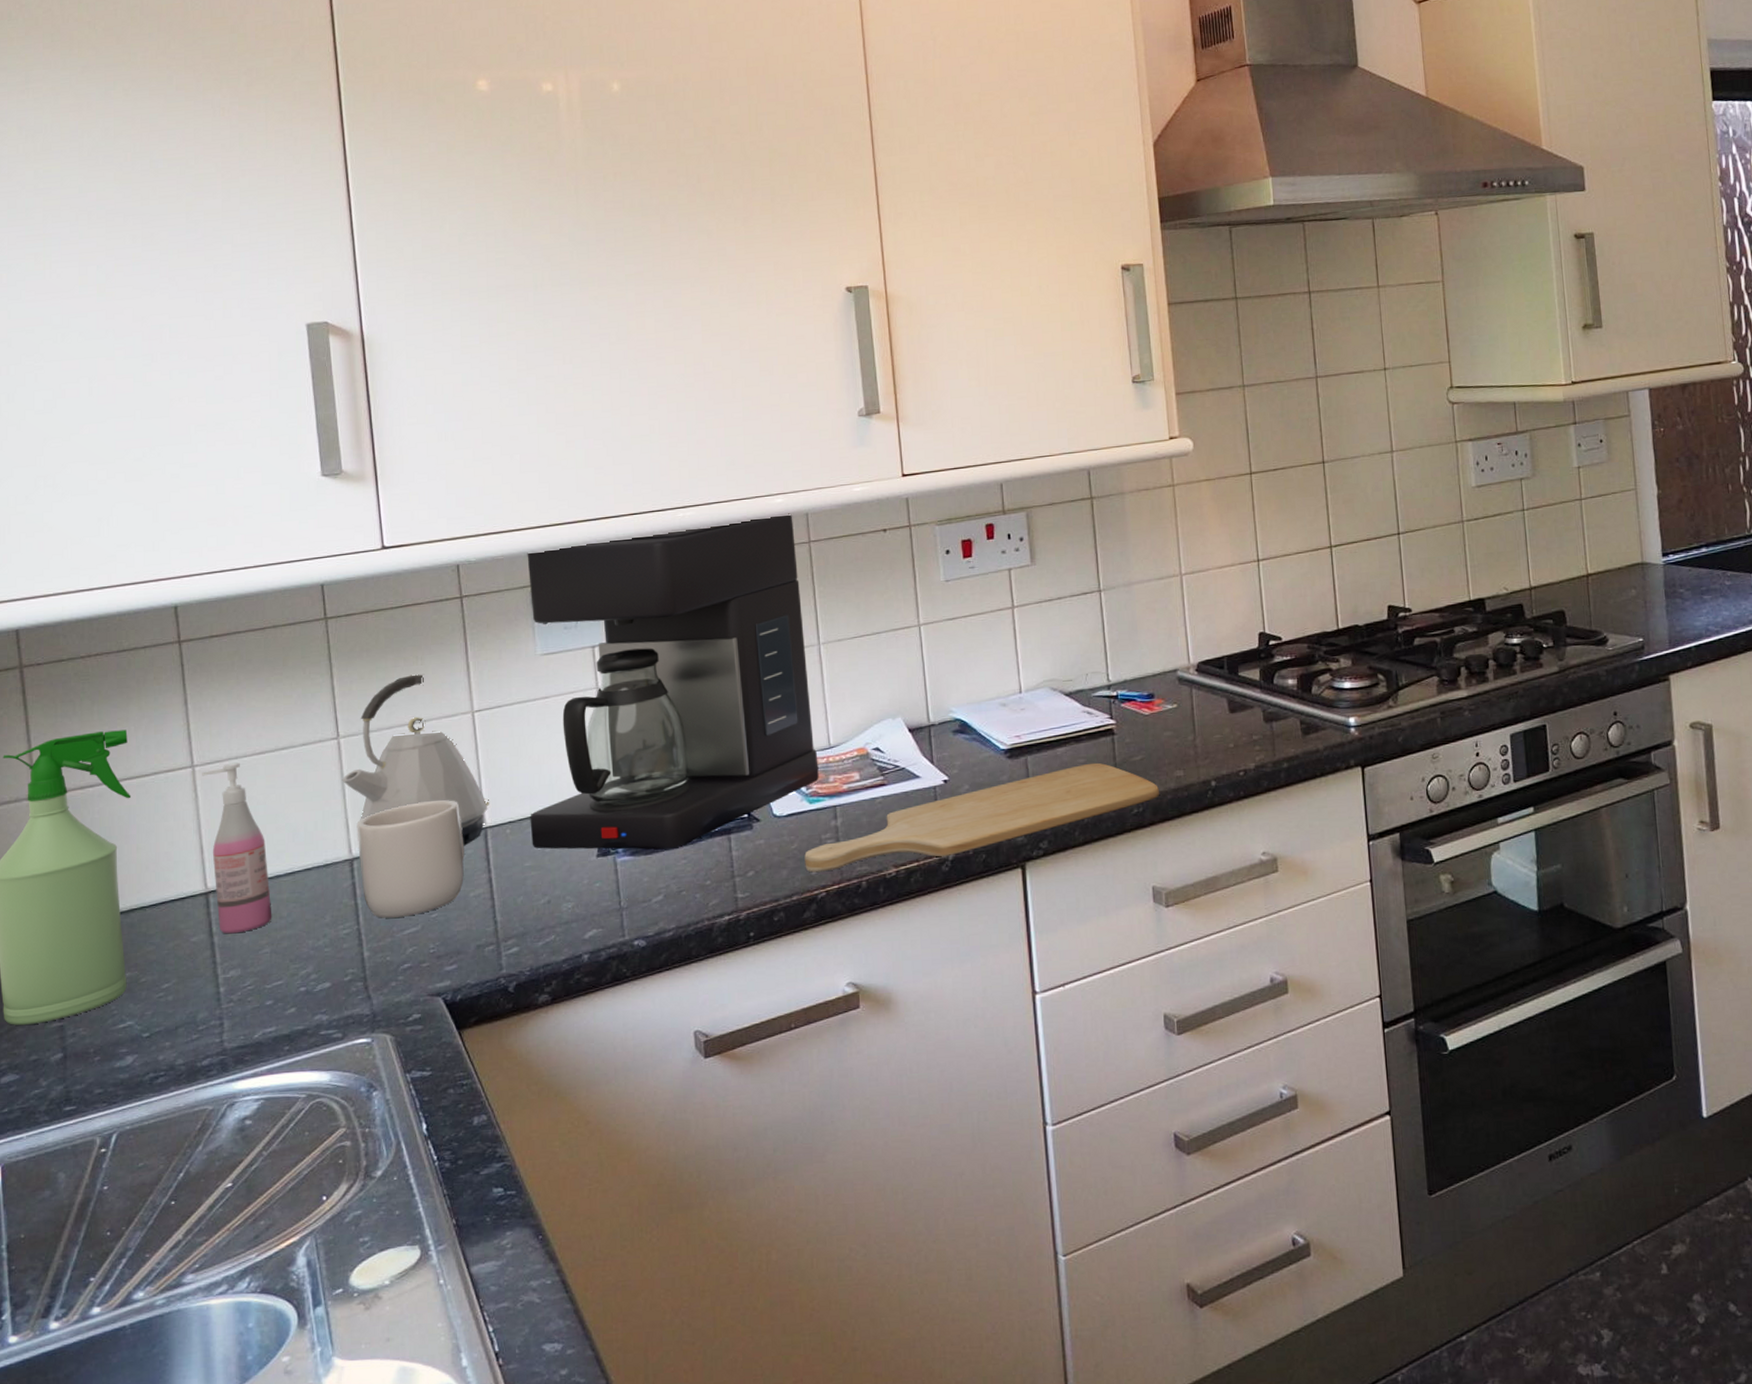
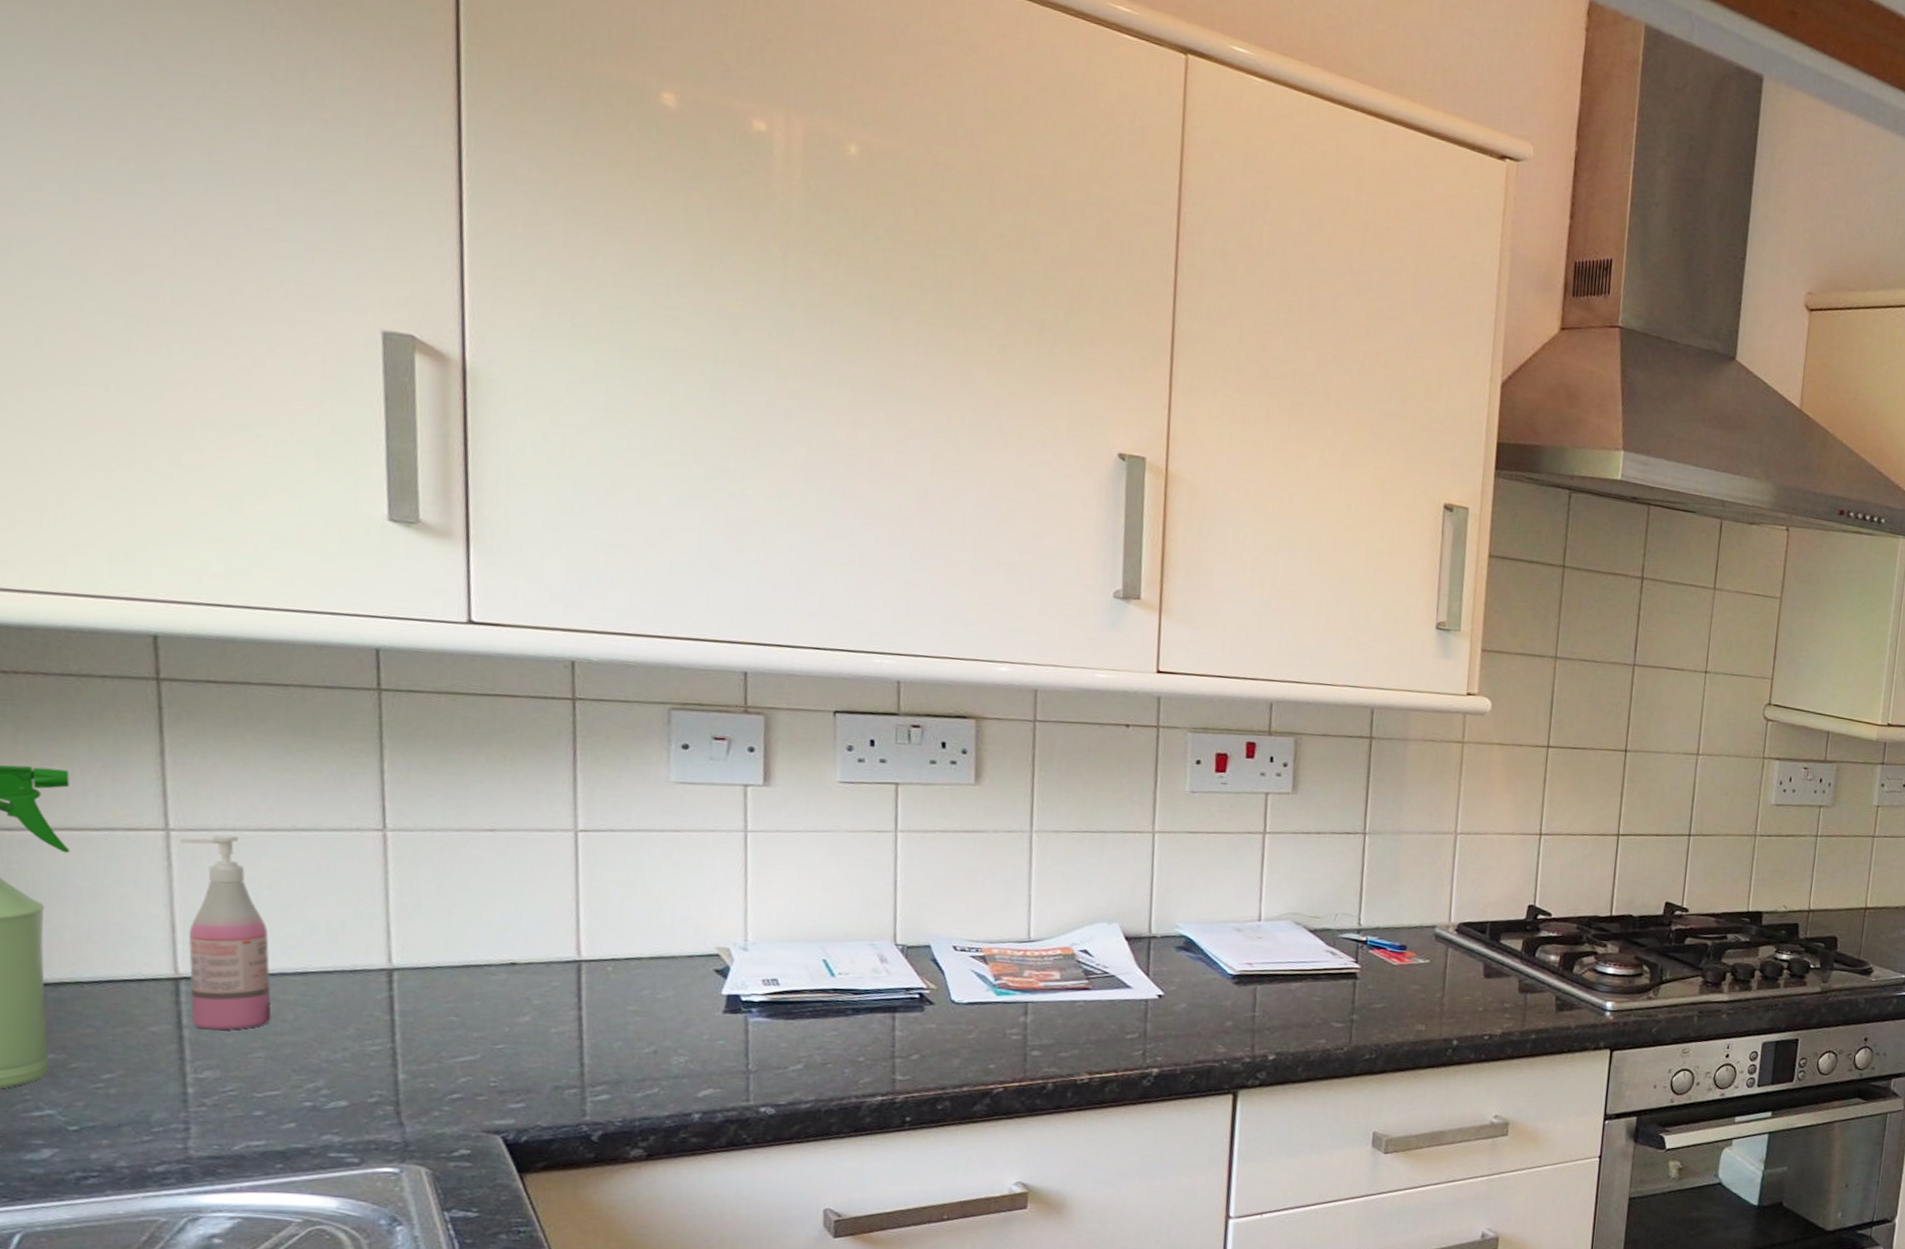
kettle: present [342,674,489,846] -> none [385,775,588,977]
mug: present [356,799,465,919] -> none [400,919,549,1043]
coffee maker: present [527,513,819,850] -> none [639,665,1018,1018]
chopping board: present [804,762,1159,873] -> none [982,1002,1396,1072]

